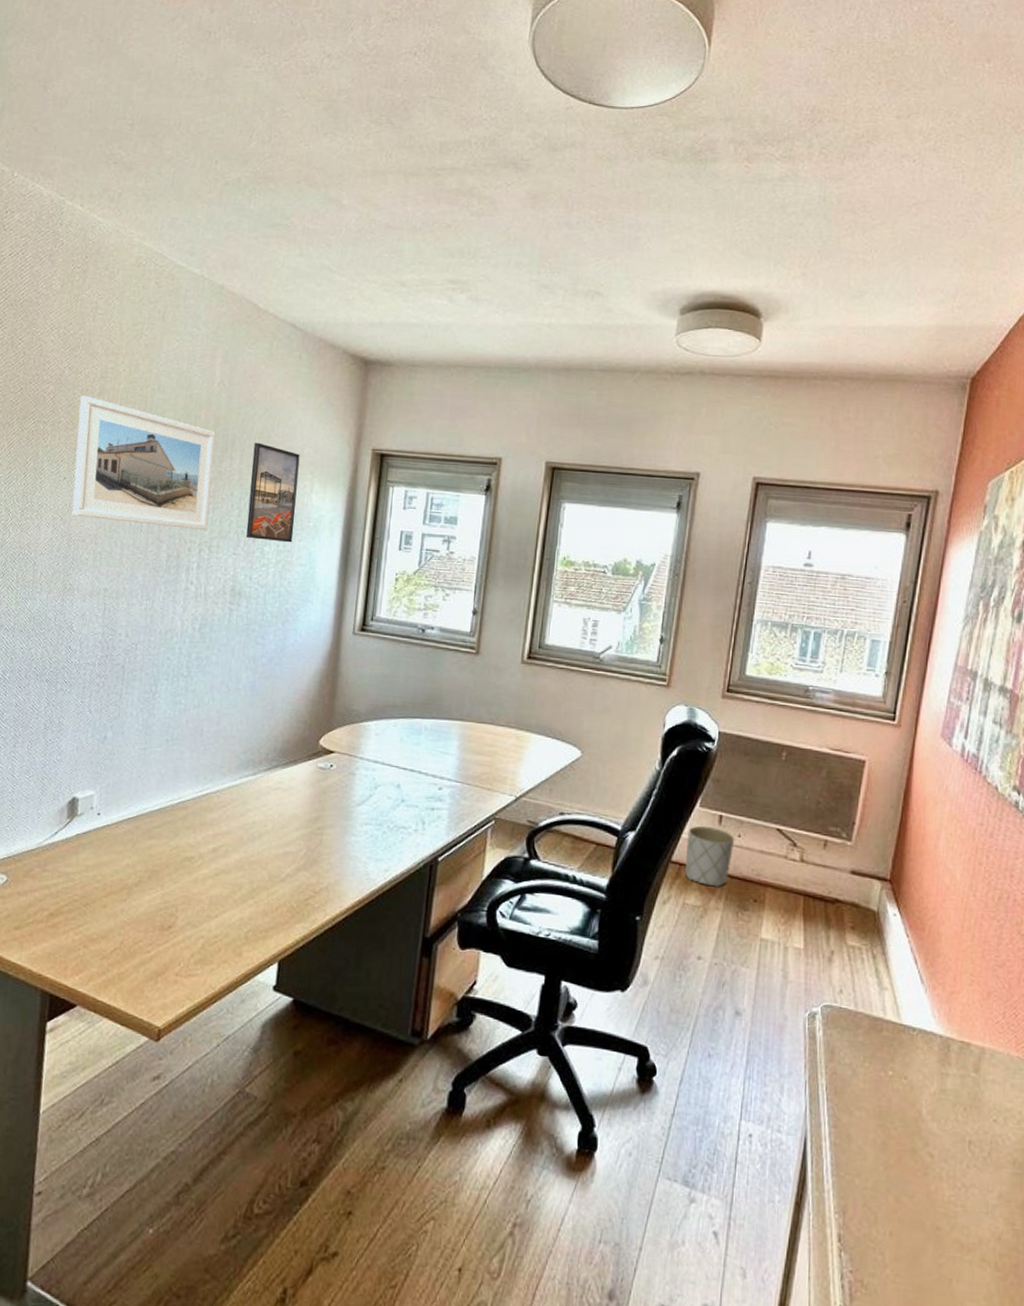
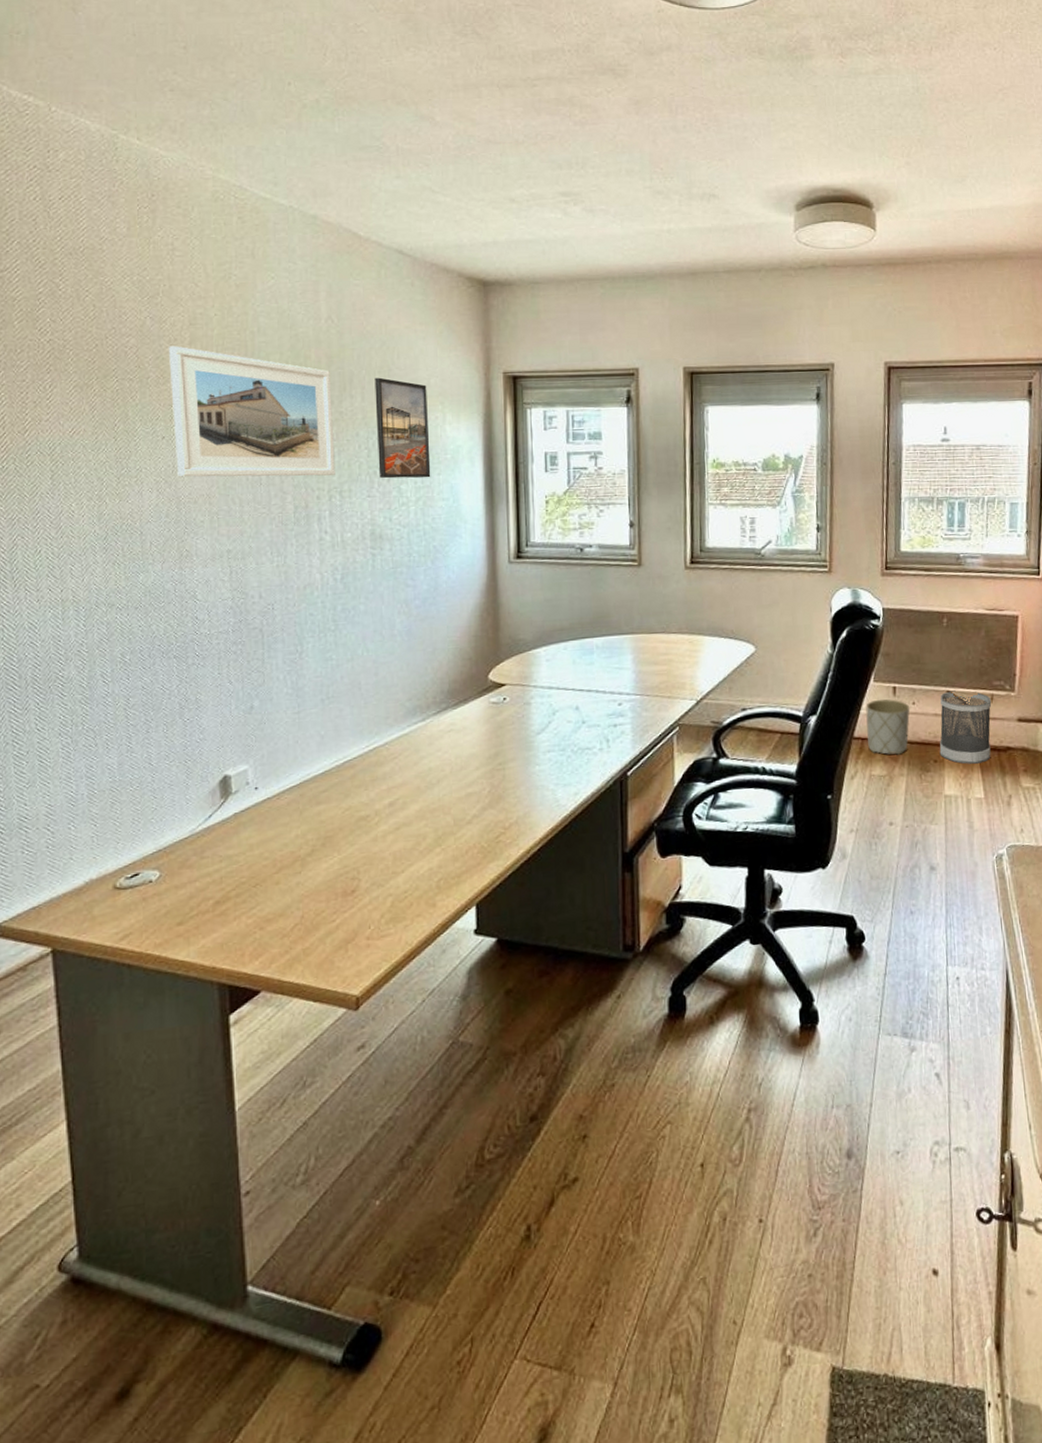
wastebasket: none [761,829,825,911] -> present [939,690,992,764]

